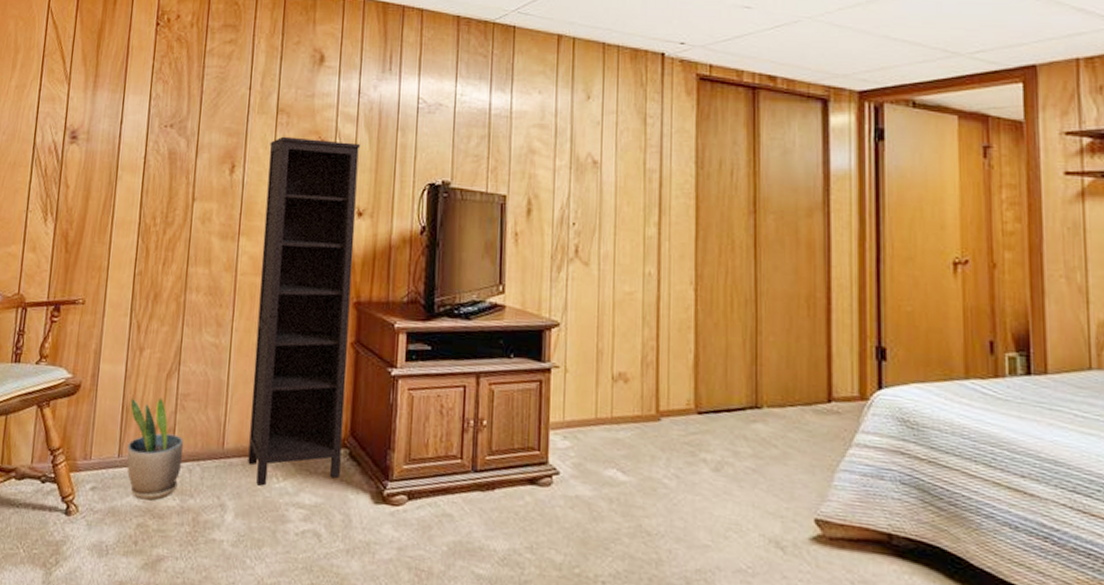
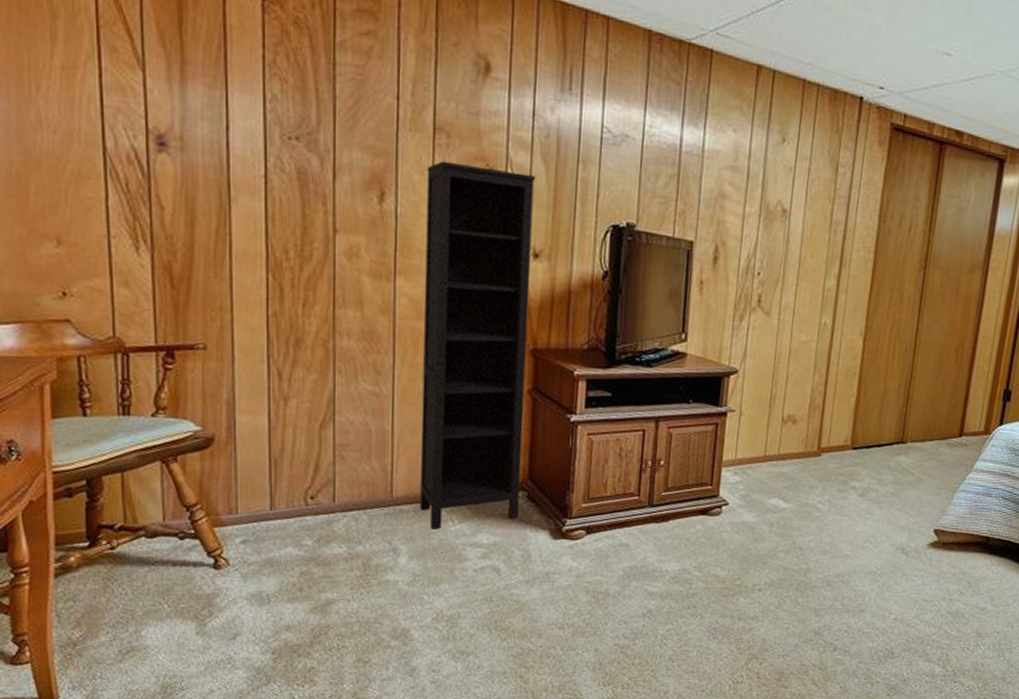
potted plant: present [126,397,184,500] -> none [279,449,347,550]

